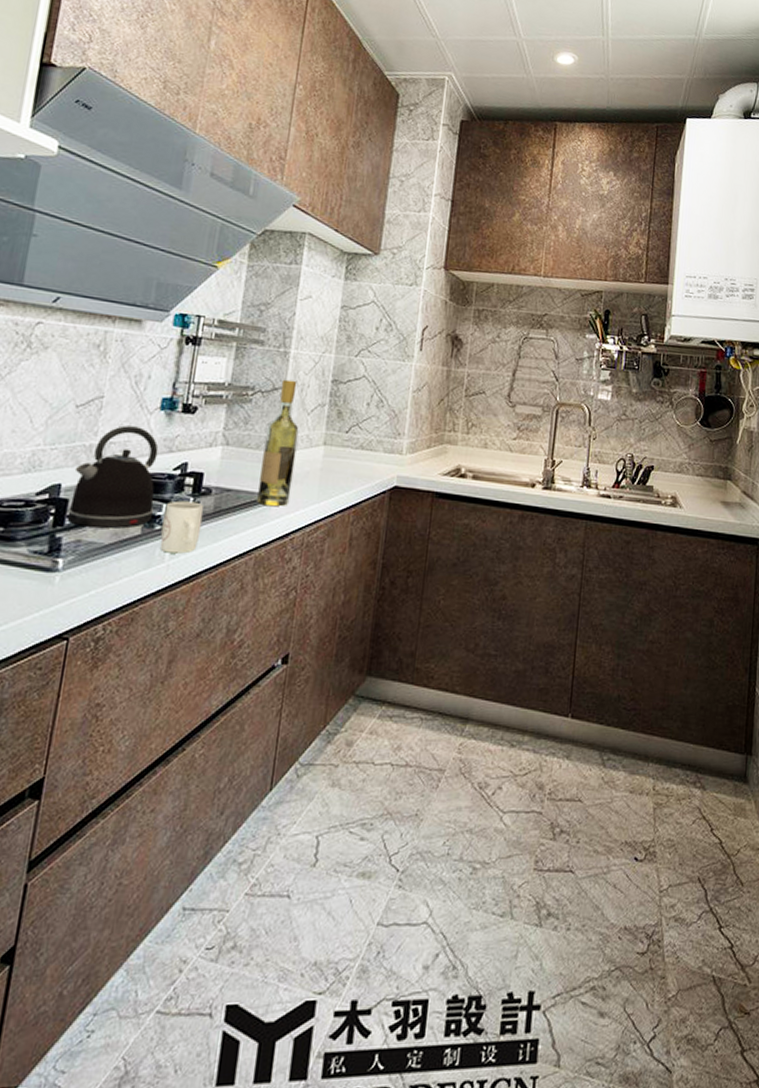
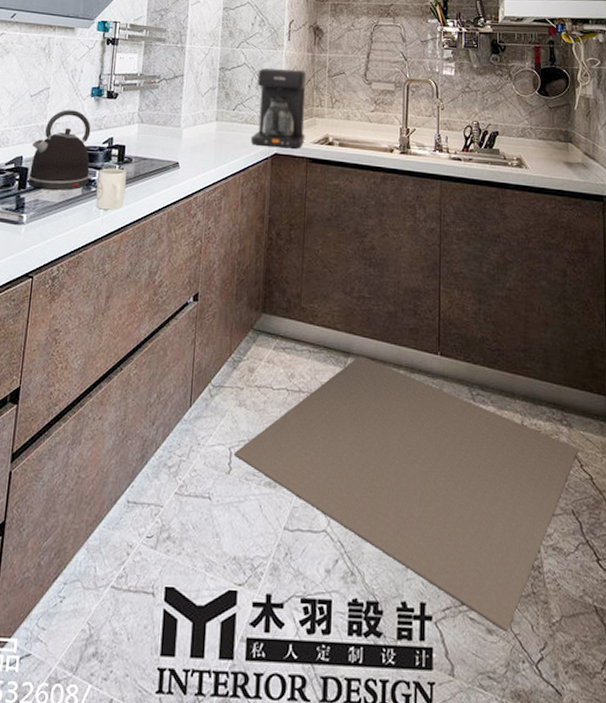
bottle: present [257,379,299,507] -> none [167,69,196,172]
door mat: none [321,721,711,1012] -> present [233,355,579,631]
coffee maker: none [365,382,440,481] -> present [250,67,307,149]

